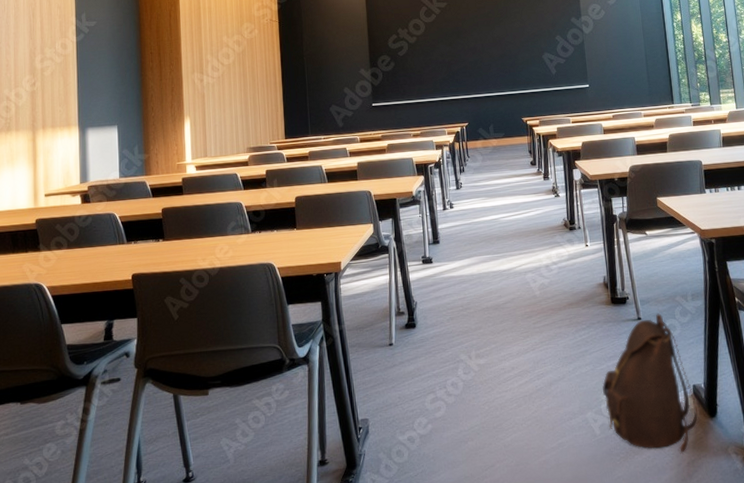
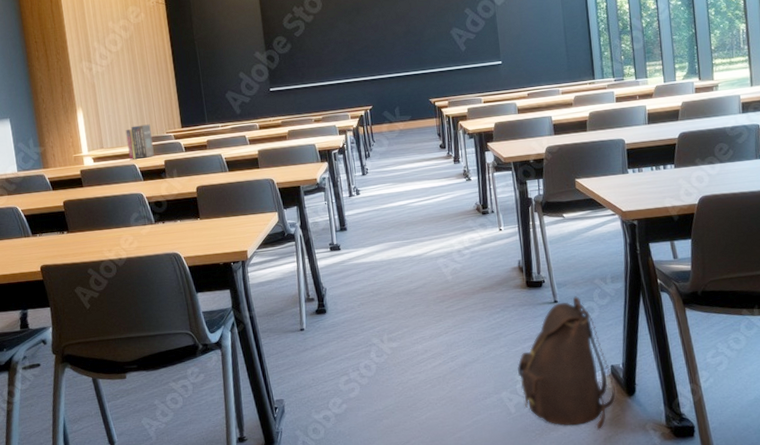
books: none [230,134,256,169] -> present [125,124,154,160]

